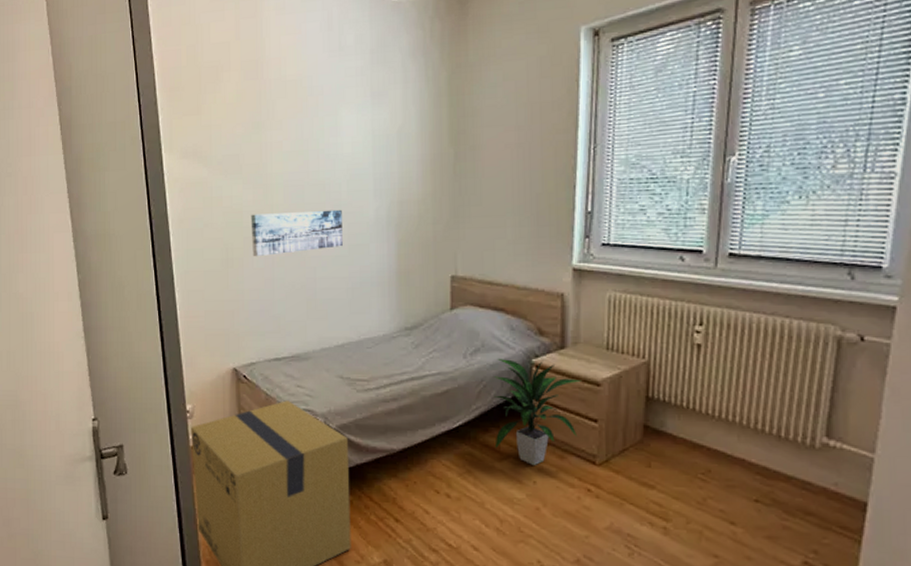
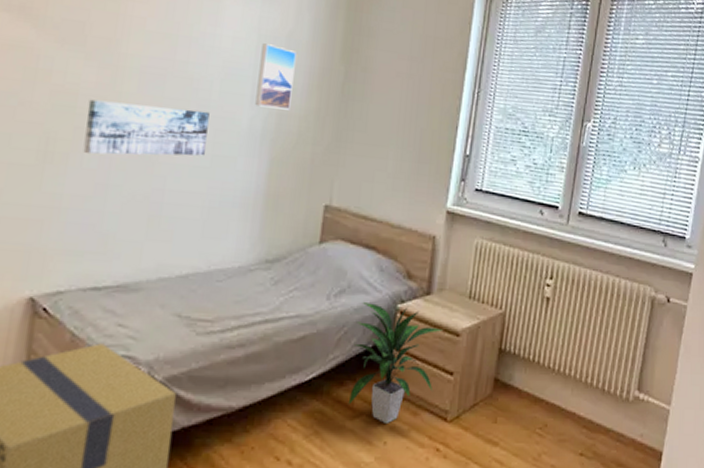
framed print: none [377,142,409,198] -> present [255,43,296,110]

